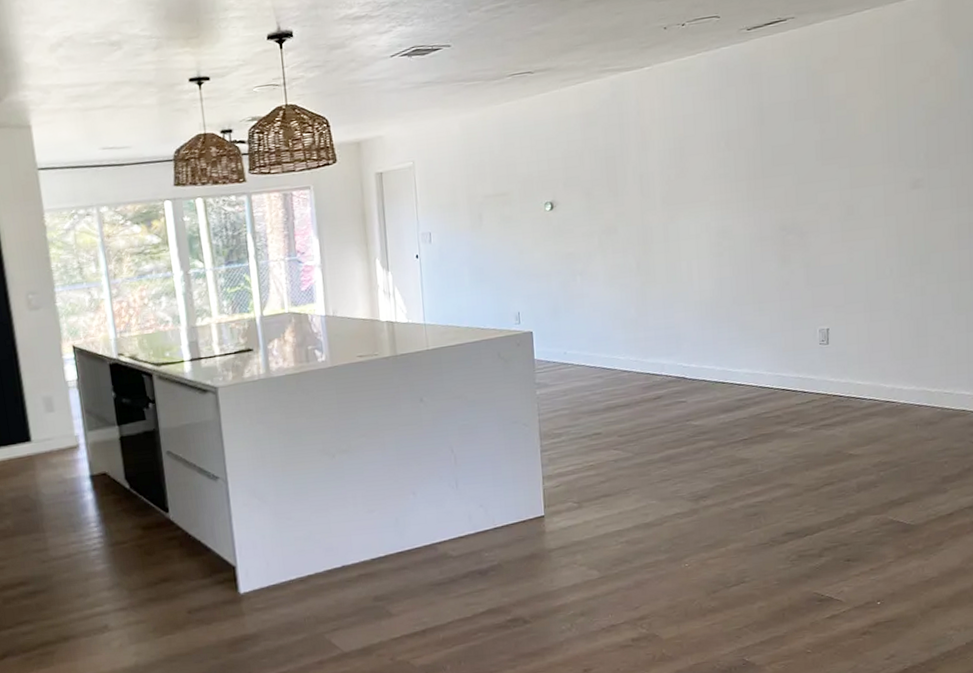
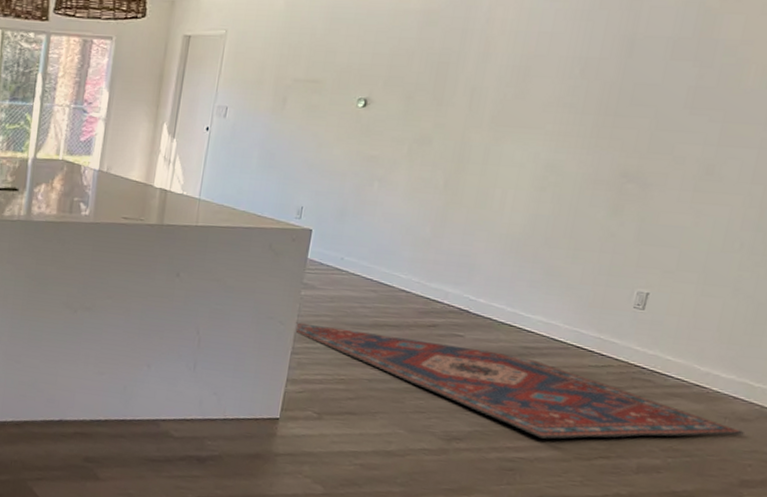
rug: none [538,409,934,480] -> present [295,322,745,439]

